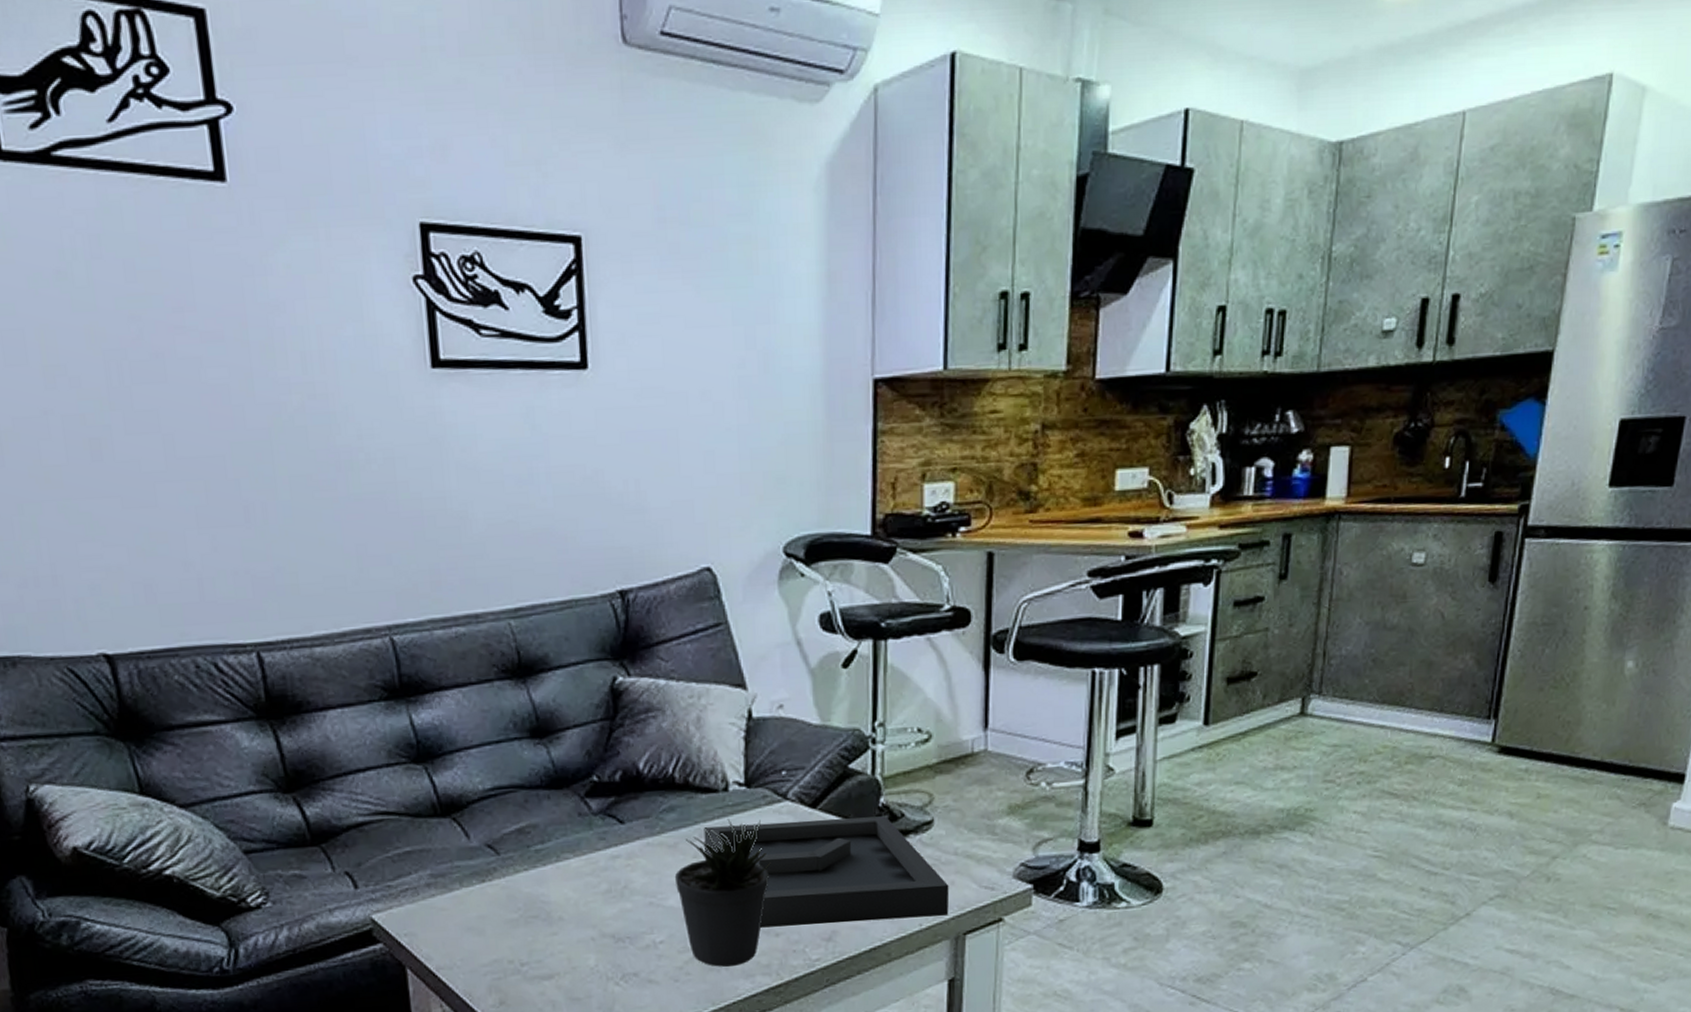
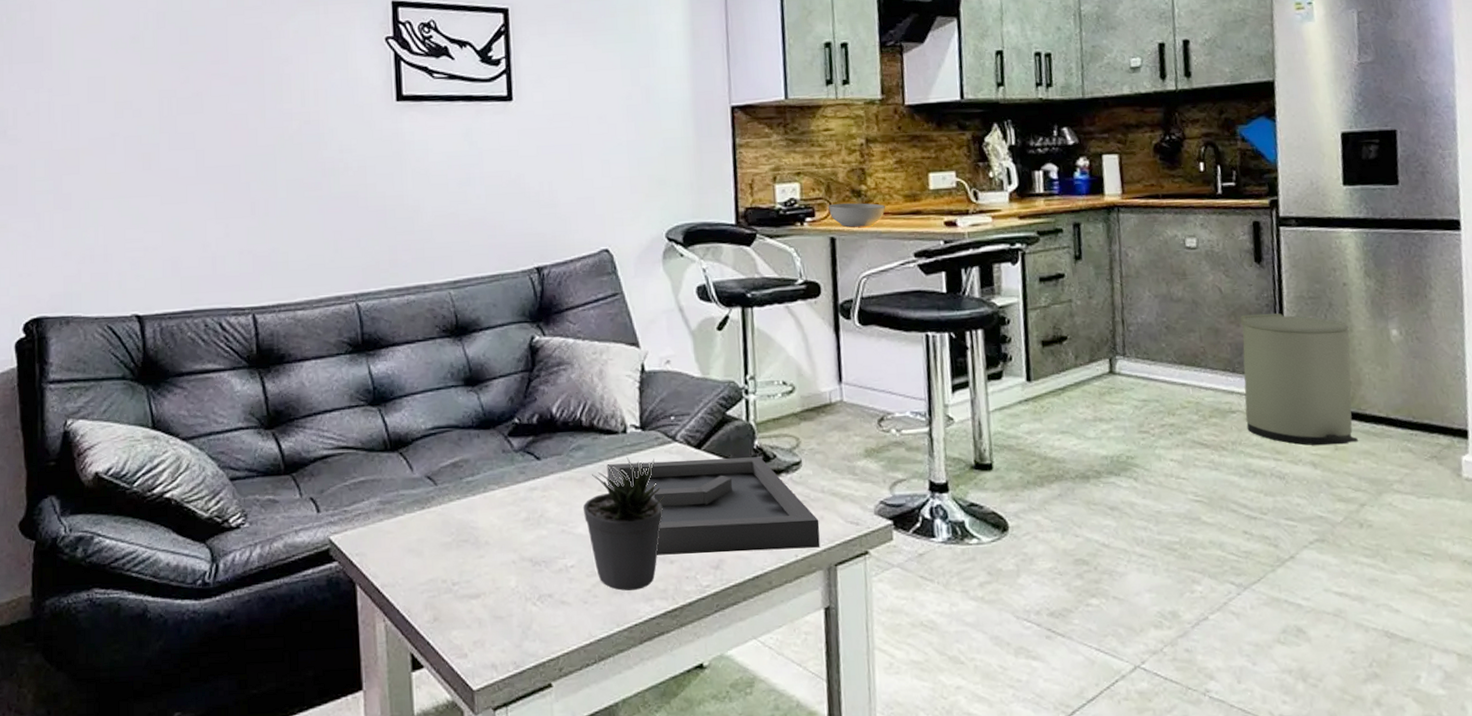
bowl: none [987,508,1059,539] -> present [827,203,886,227]
pedal bin: none [1445,642,1580,794] -> present [1240,313,1359,446]

